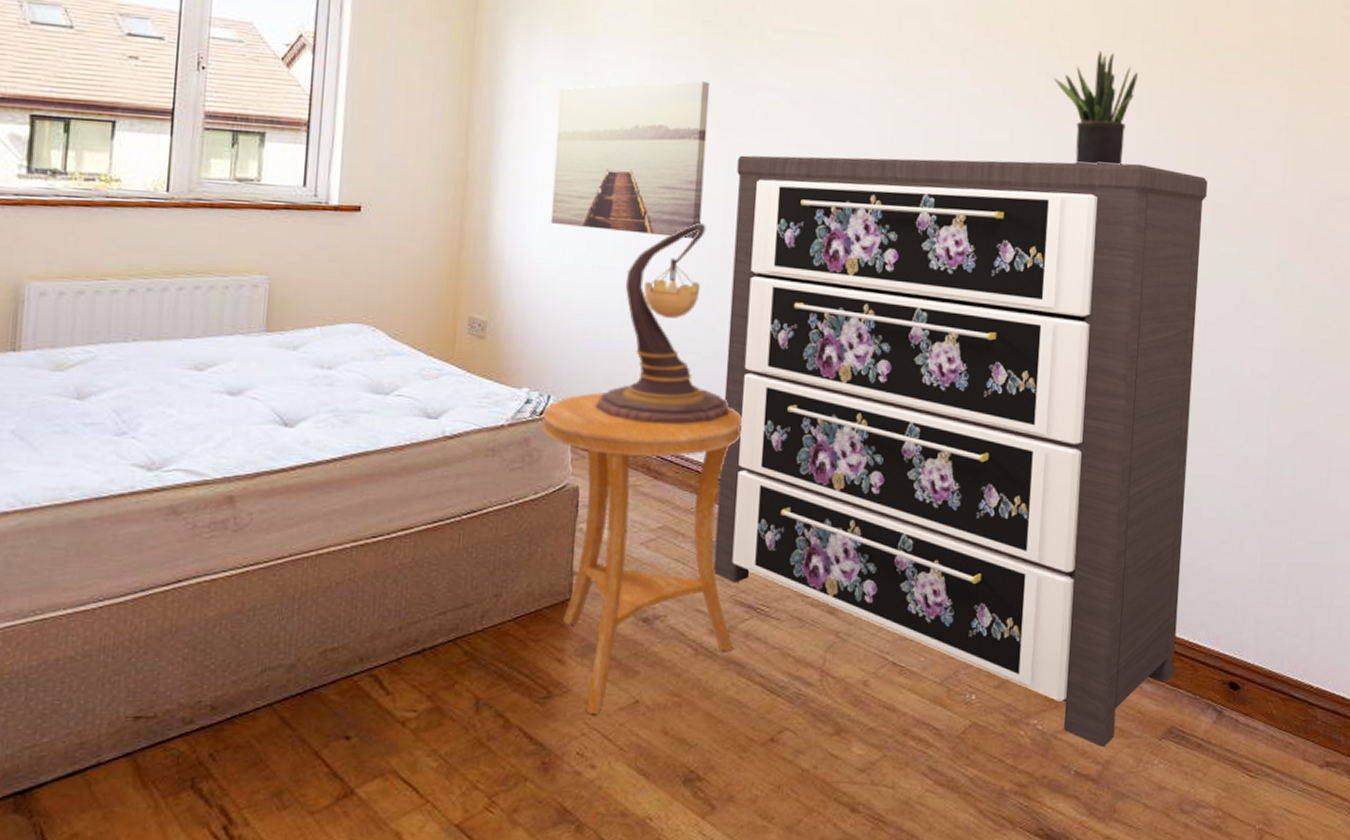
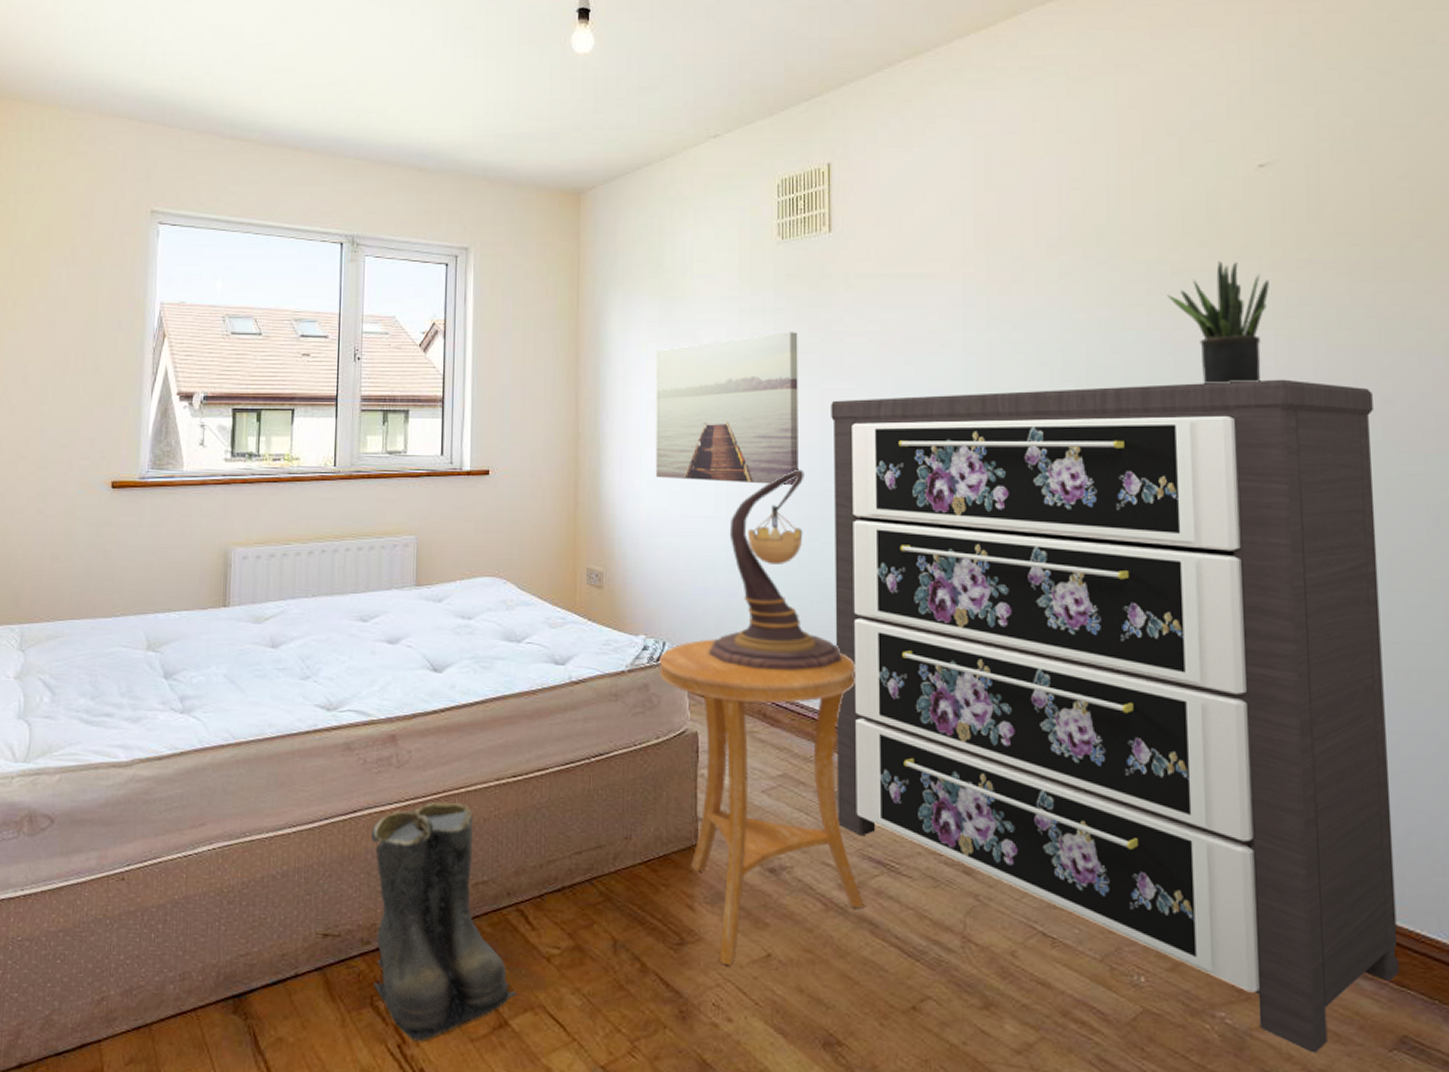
boots: none [196,568,366,821] -> present [370,802,517,1042]

